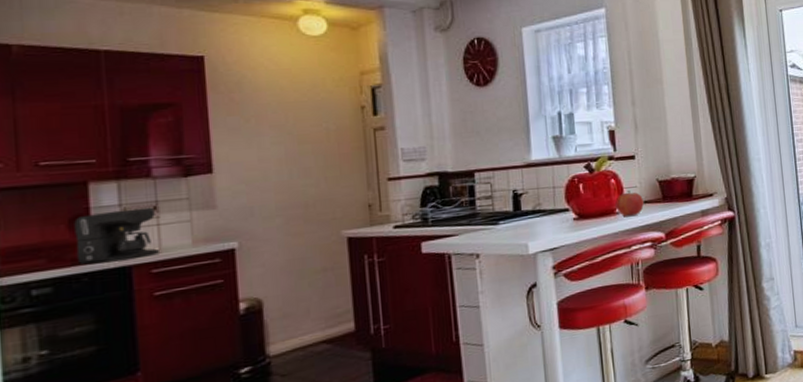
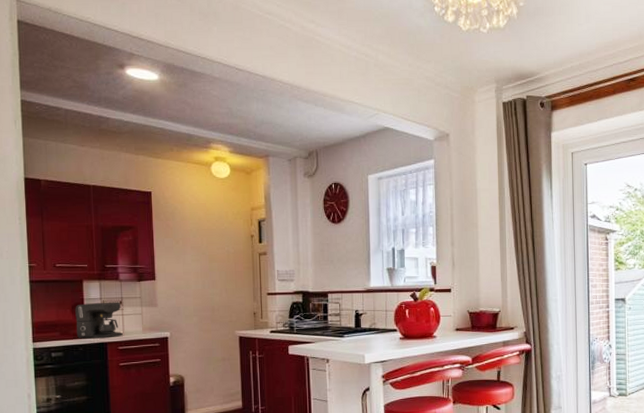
fruit: present [615,190,644,217] -> none [433,318,456,340]

